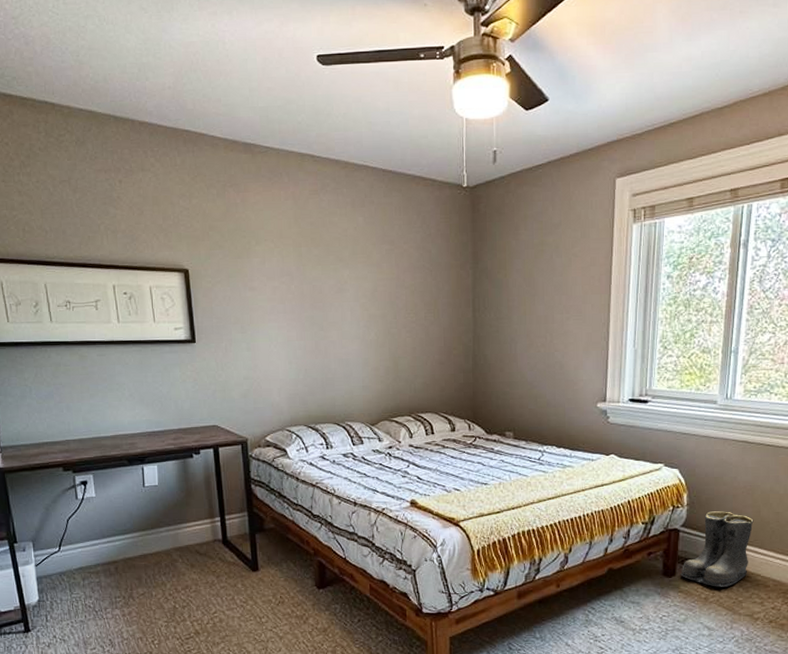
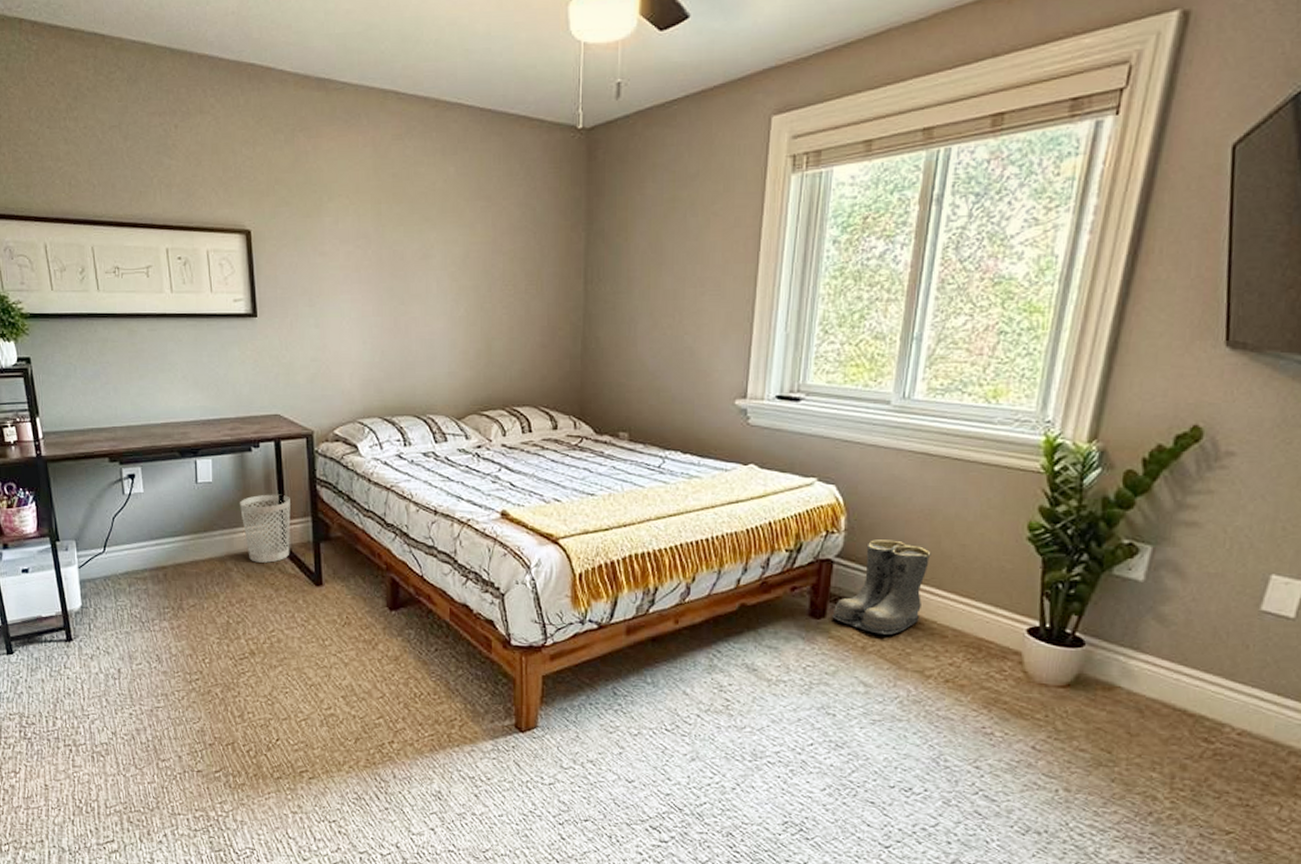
wastebasket: none [182,493,229,554] -> present [239,494,291,563]

